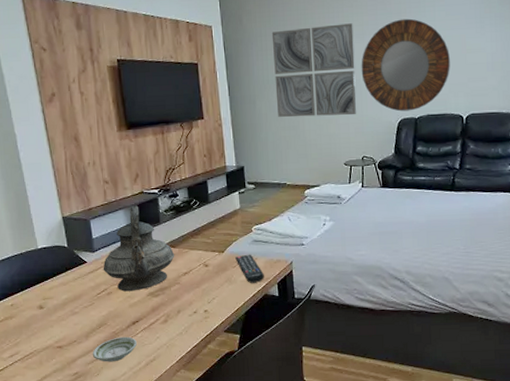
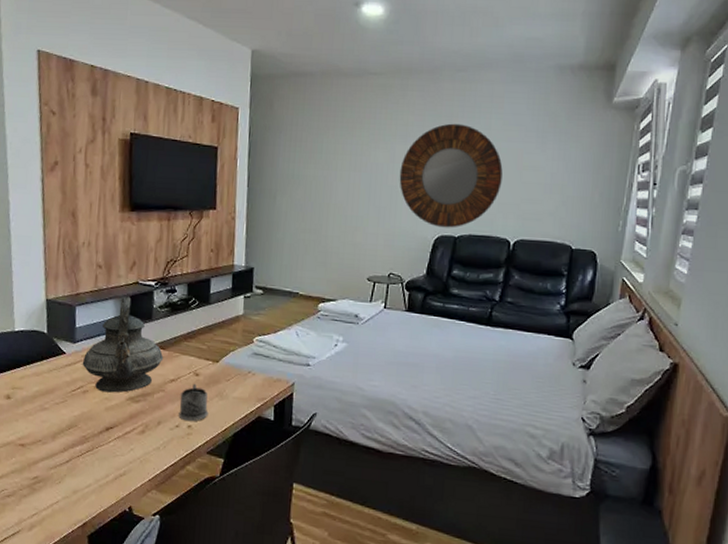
saucer: present [92,336,137,362] -> none [56,442,108,471]
tea glass holder: none [194,273,221,307] -> present [178,383,209,422]
remote control: present [235,254,264,283] -> none [230,367,260,402]
wall art: present [271,23,357,118] -> none [299,121,396,225]

